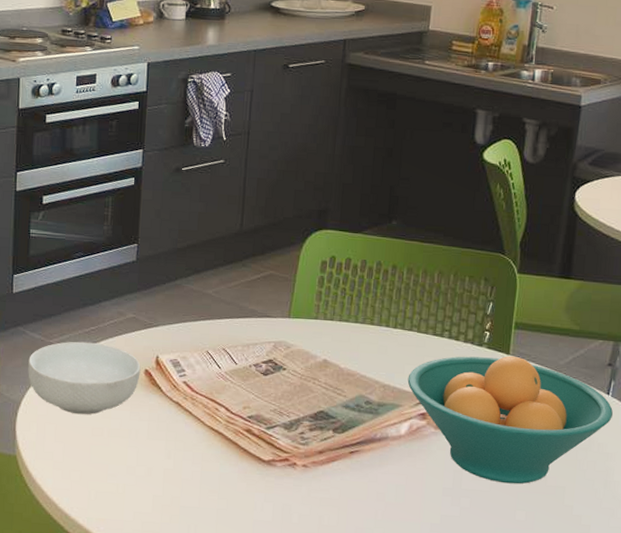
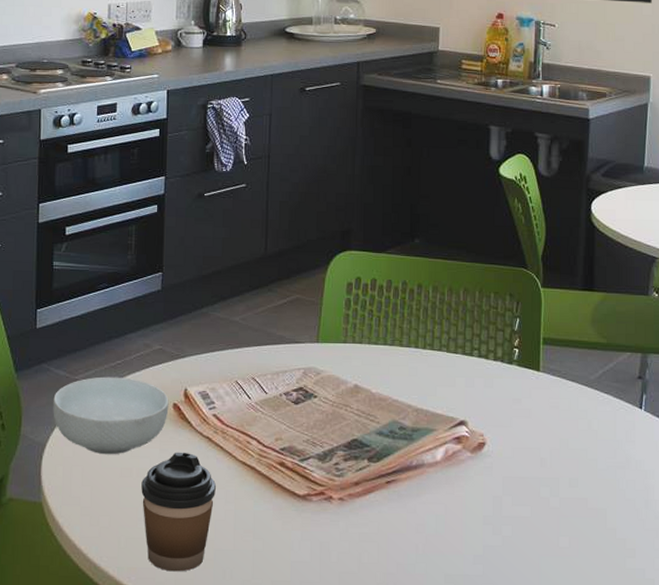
coffee cup: none [111,415,184,525] -> present [141,452,216,572]
fruit bowl: present [407,355,613,484] -> none [440,372,647,508]

